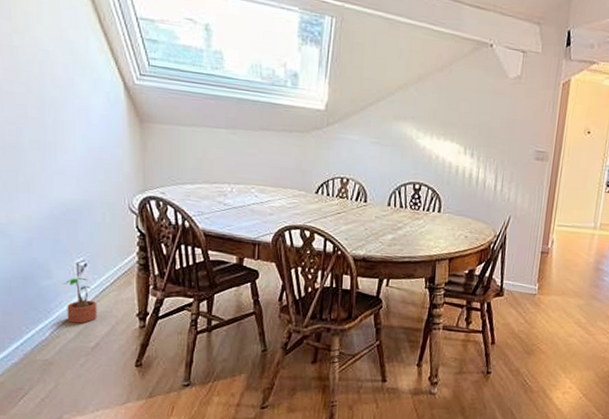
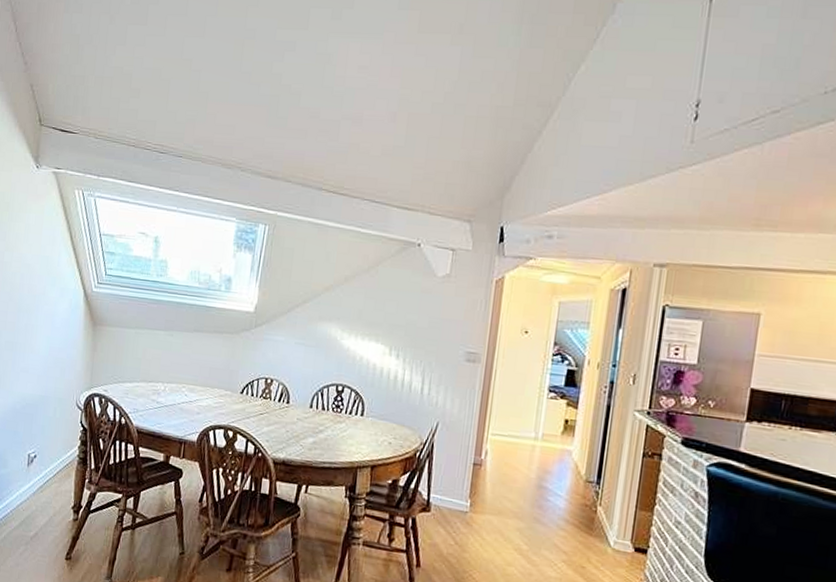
potted plant: present [62,277,97,324] -> none [14,467,41,513]

